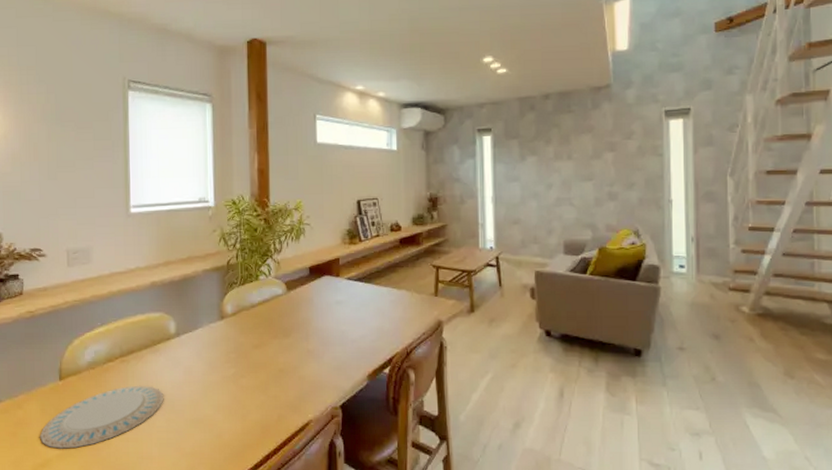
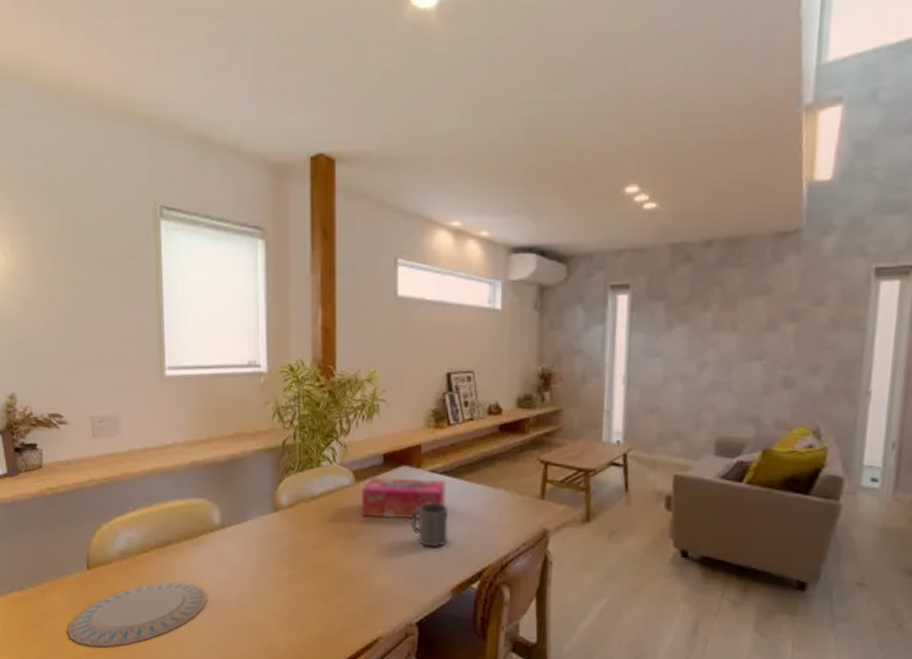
tissue box: none [293,285,360,320] -> present [362,477,446,519]
mug: none [332,305,363,340] -> present [410,503,448,547]

